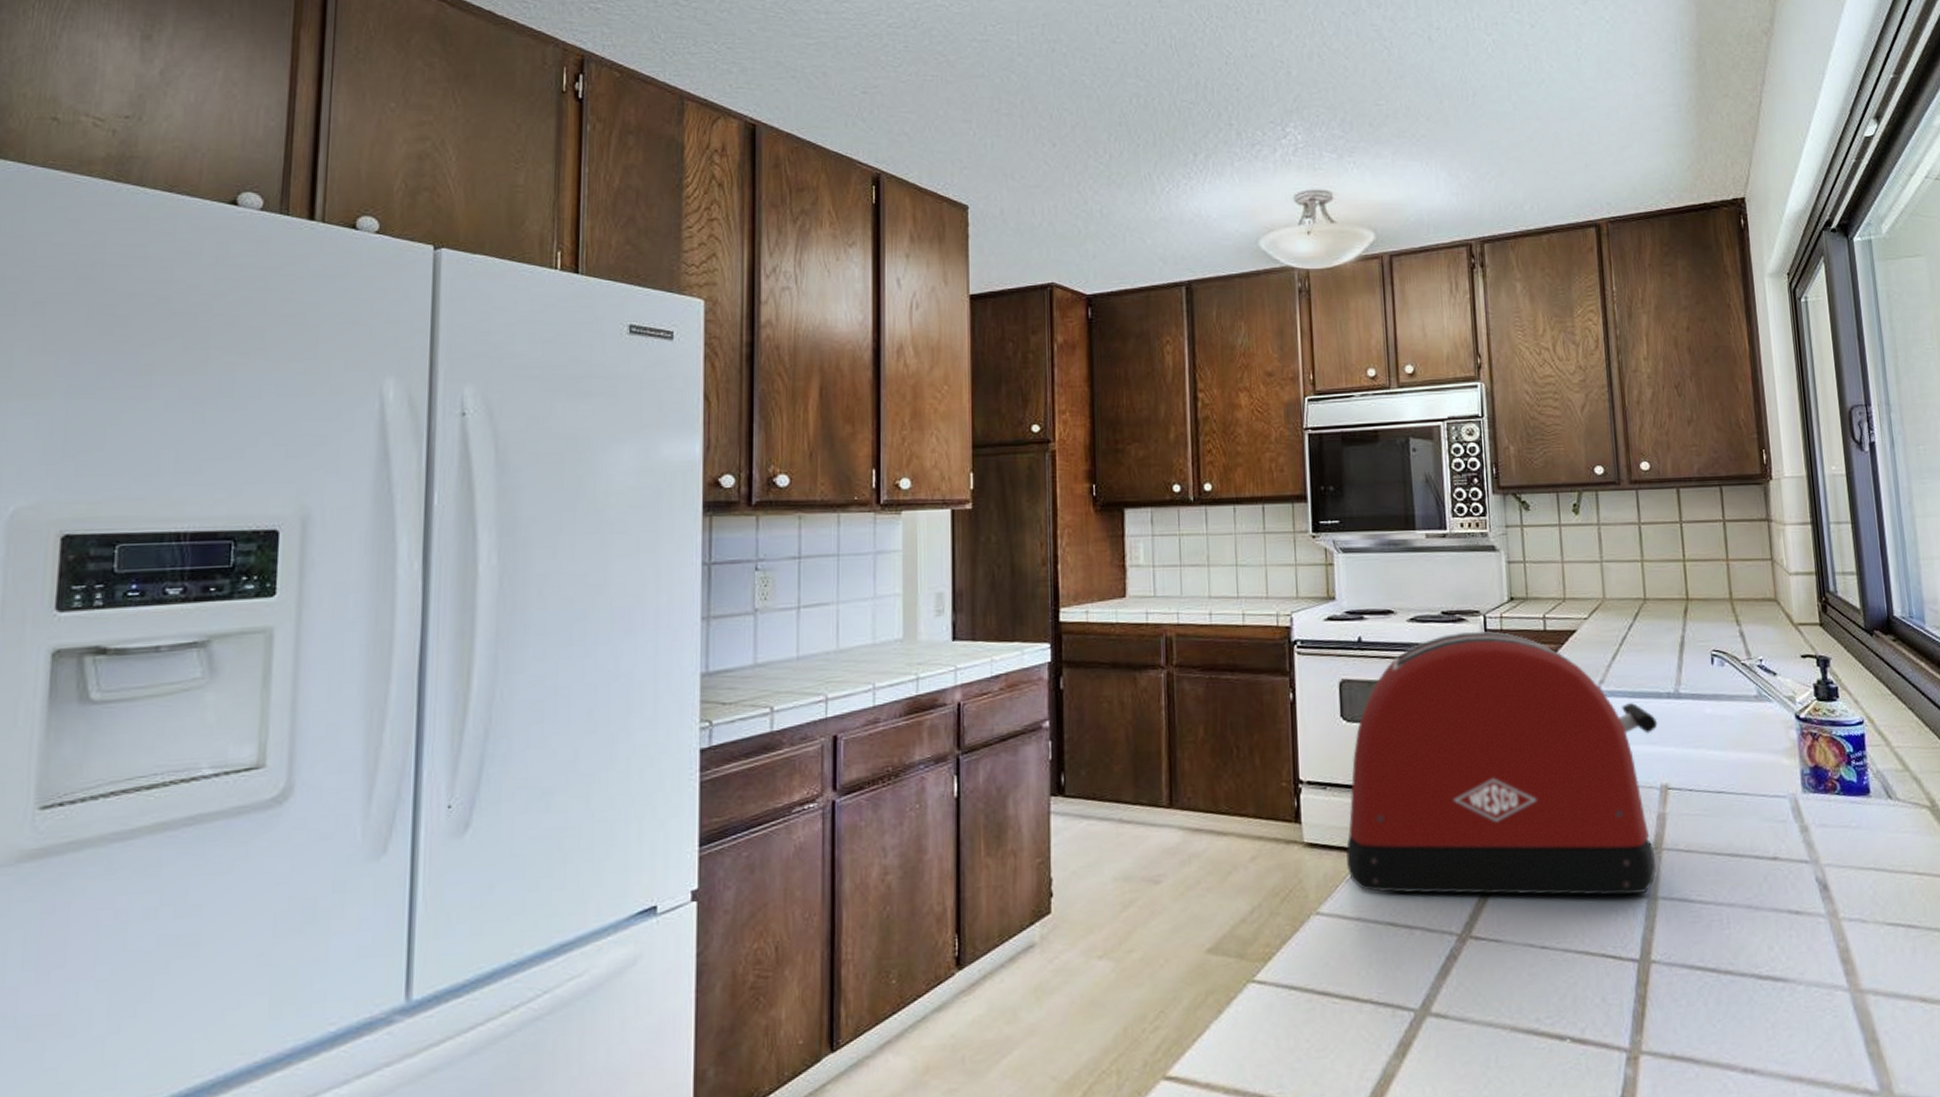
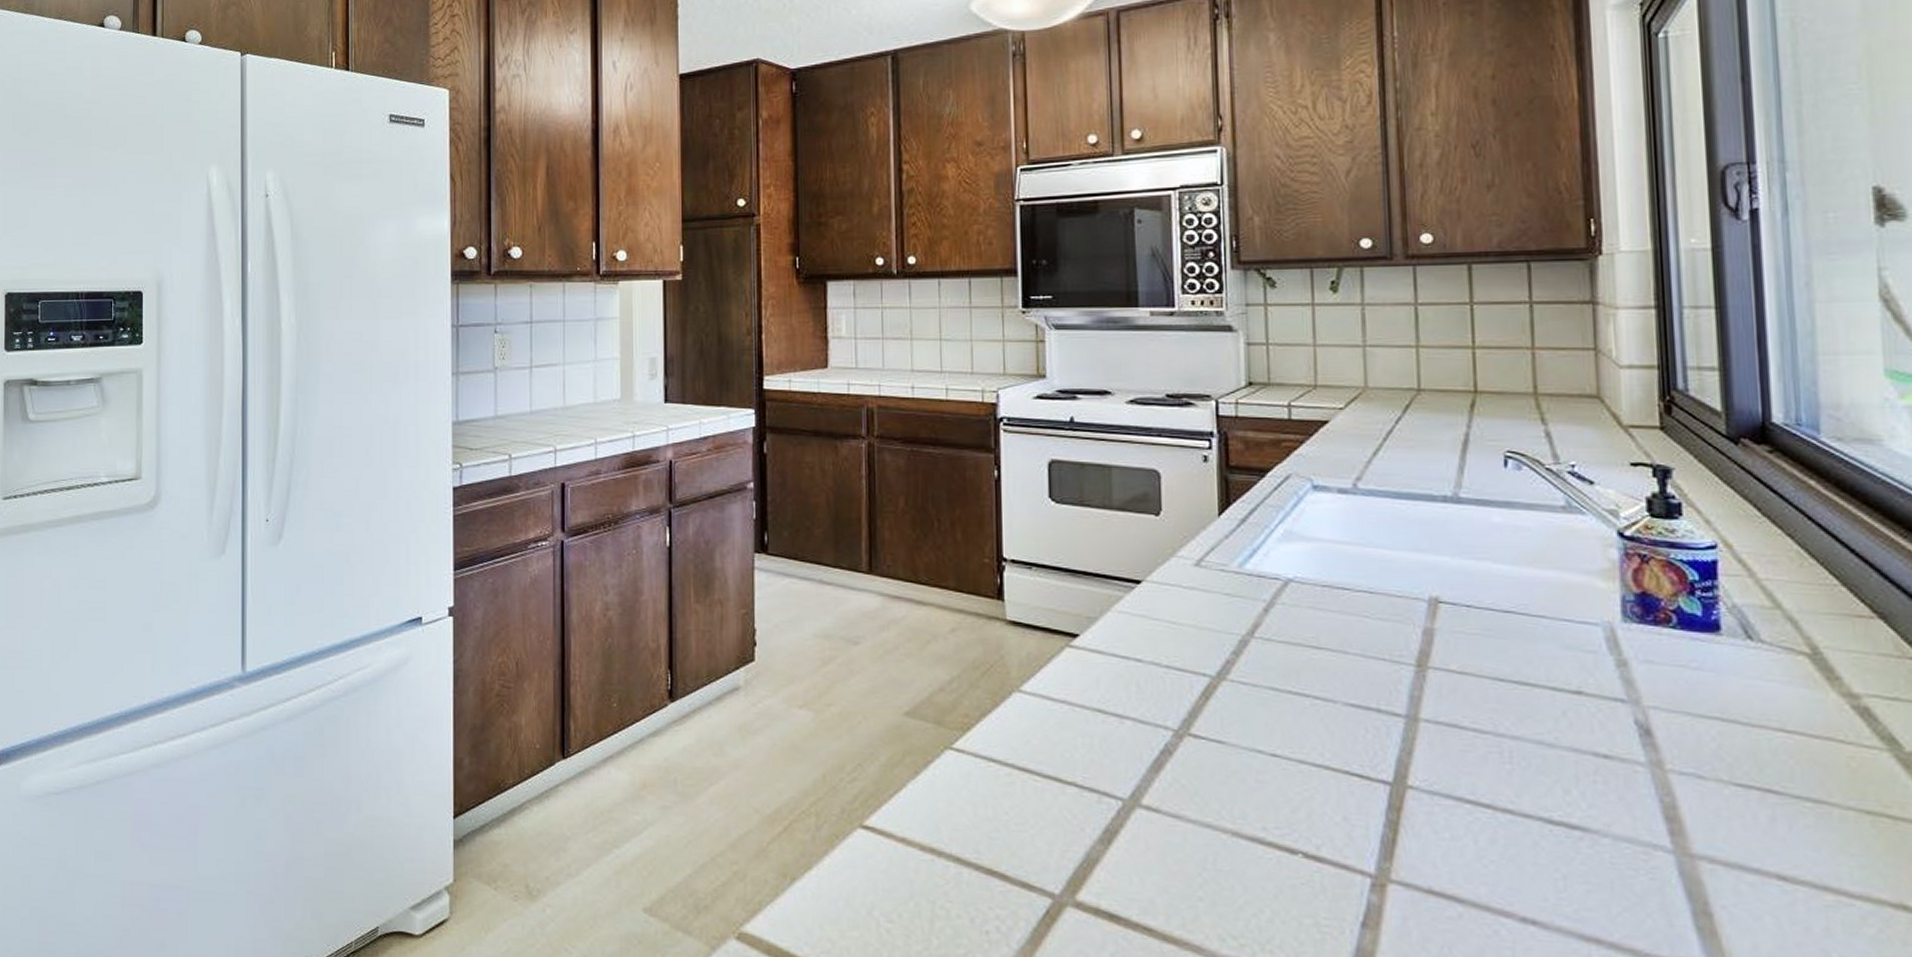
toaster: present [1346,630,1658,896] -> none [1052,416,1429,712]

